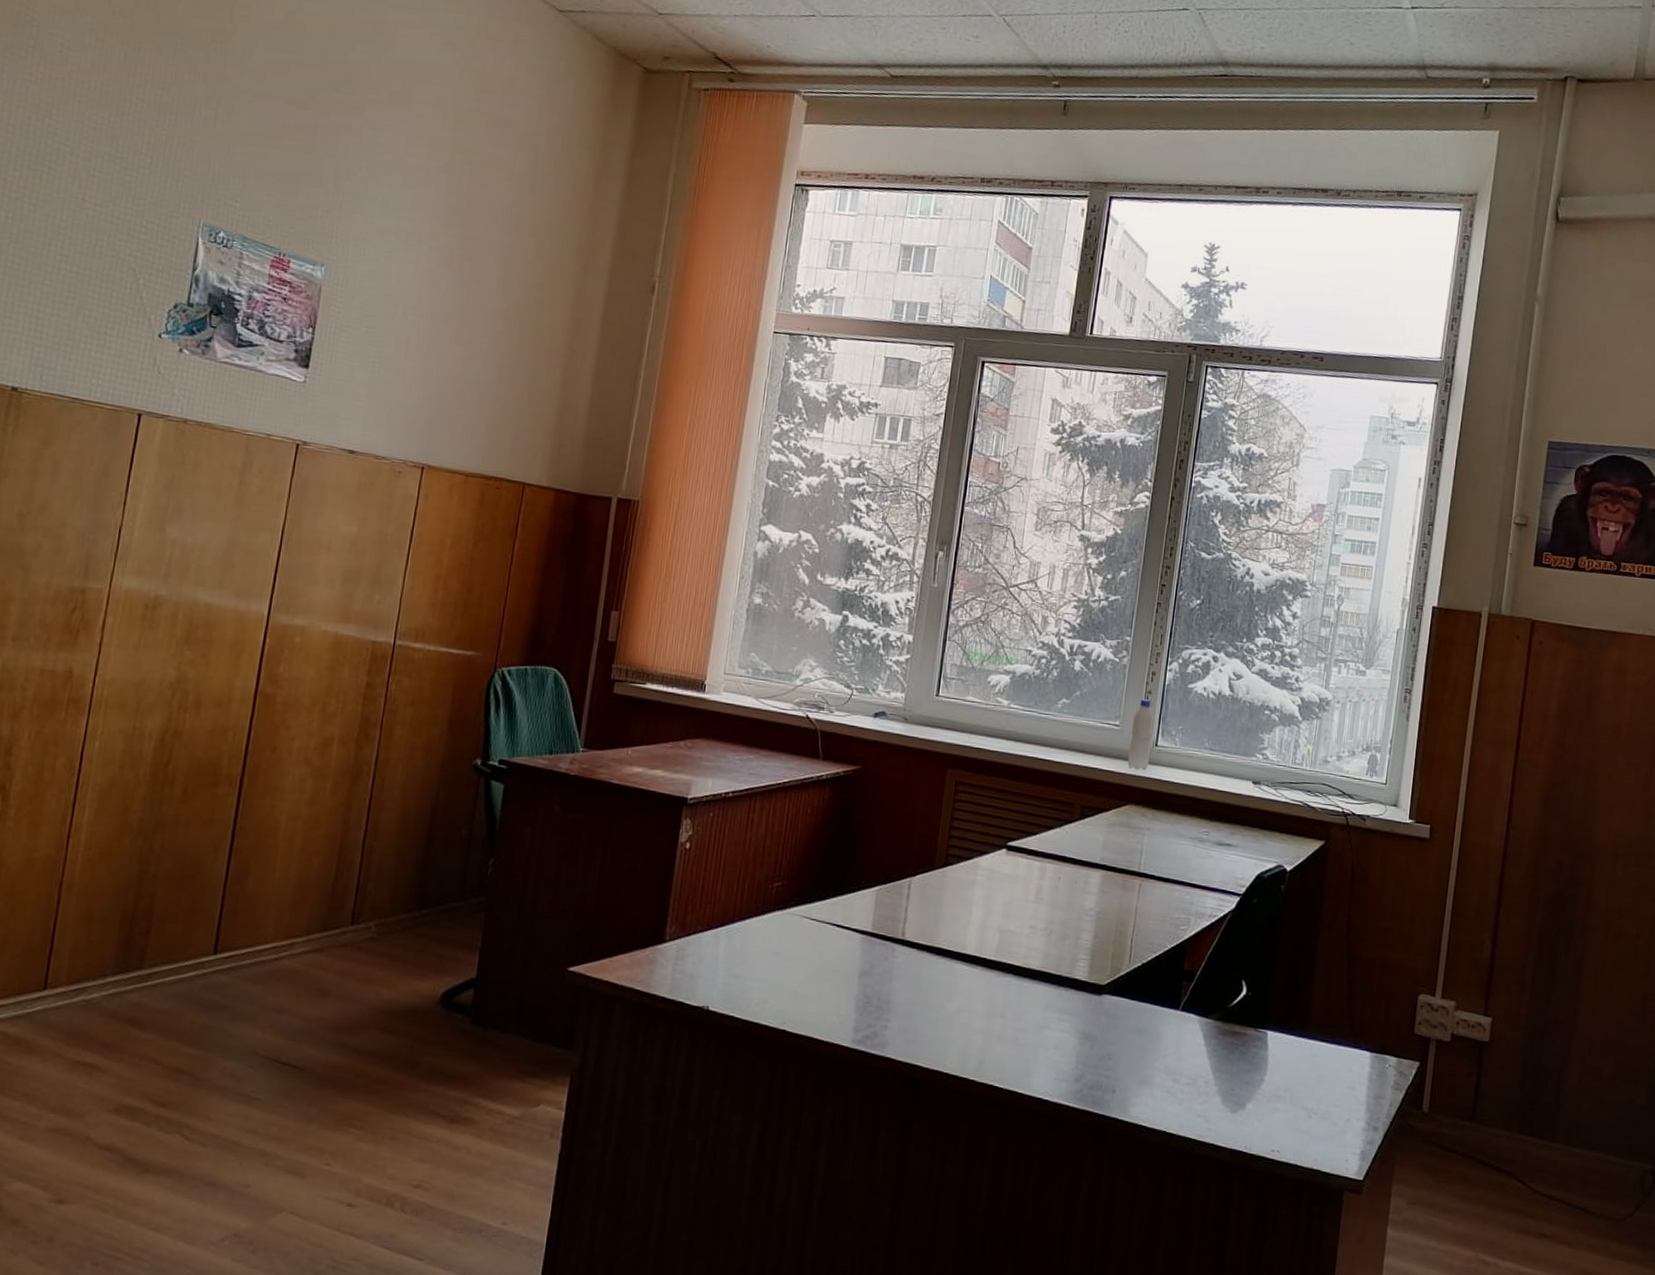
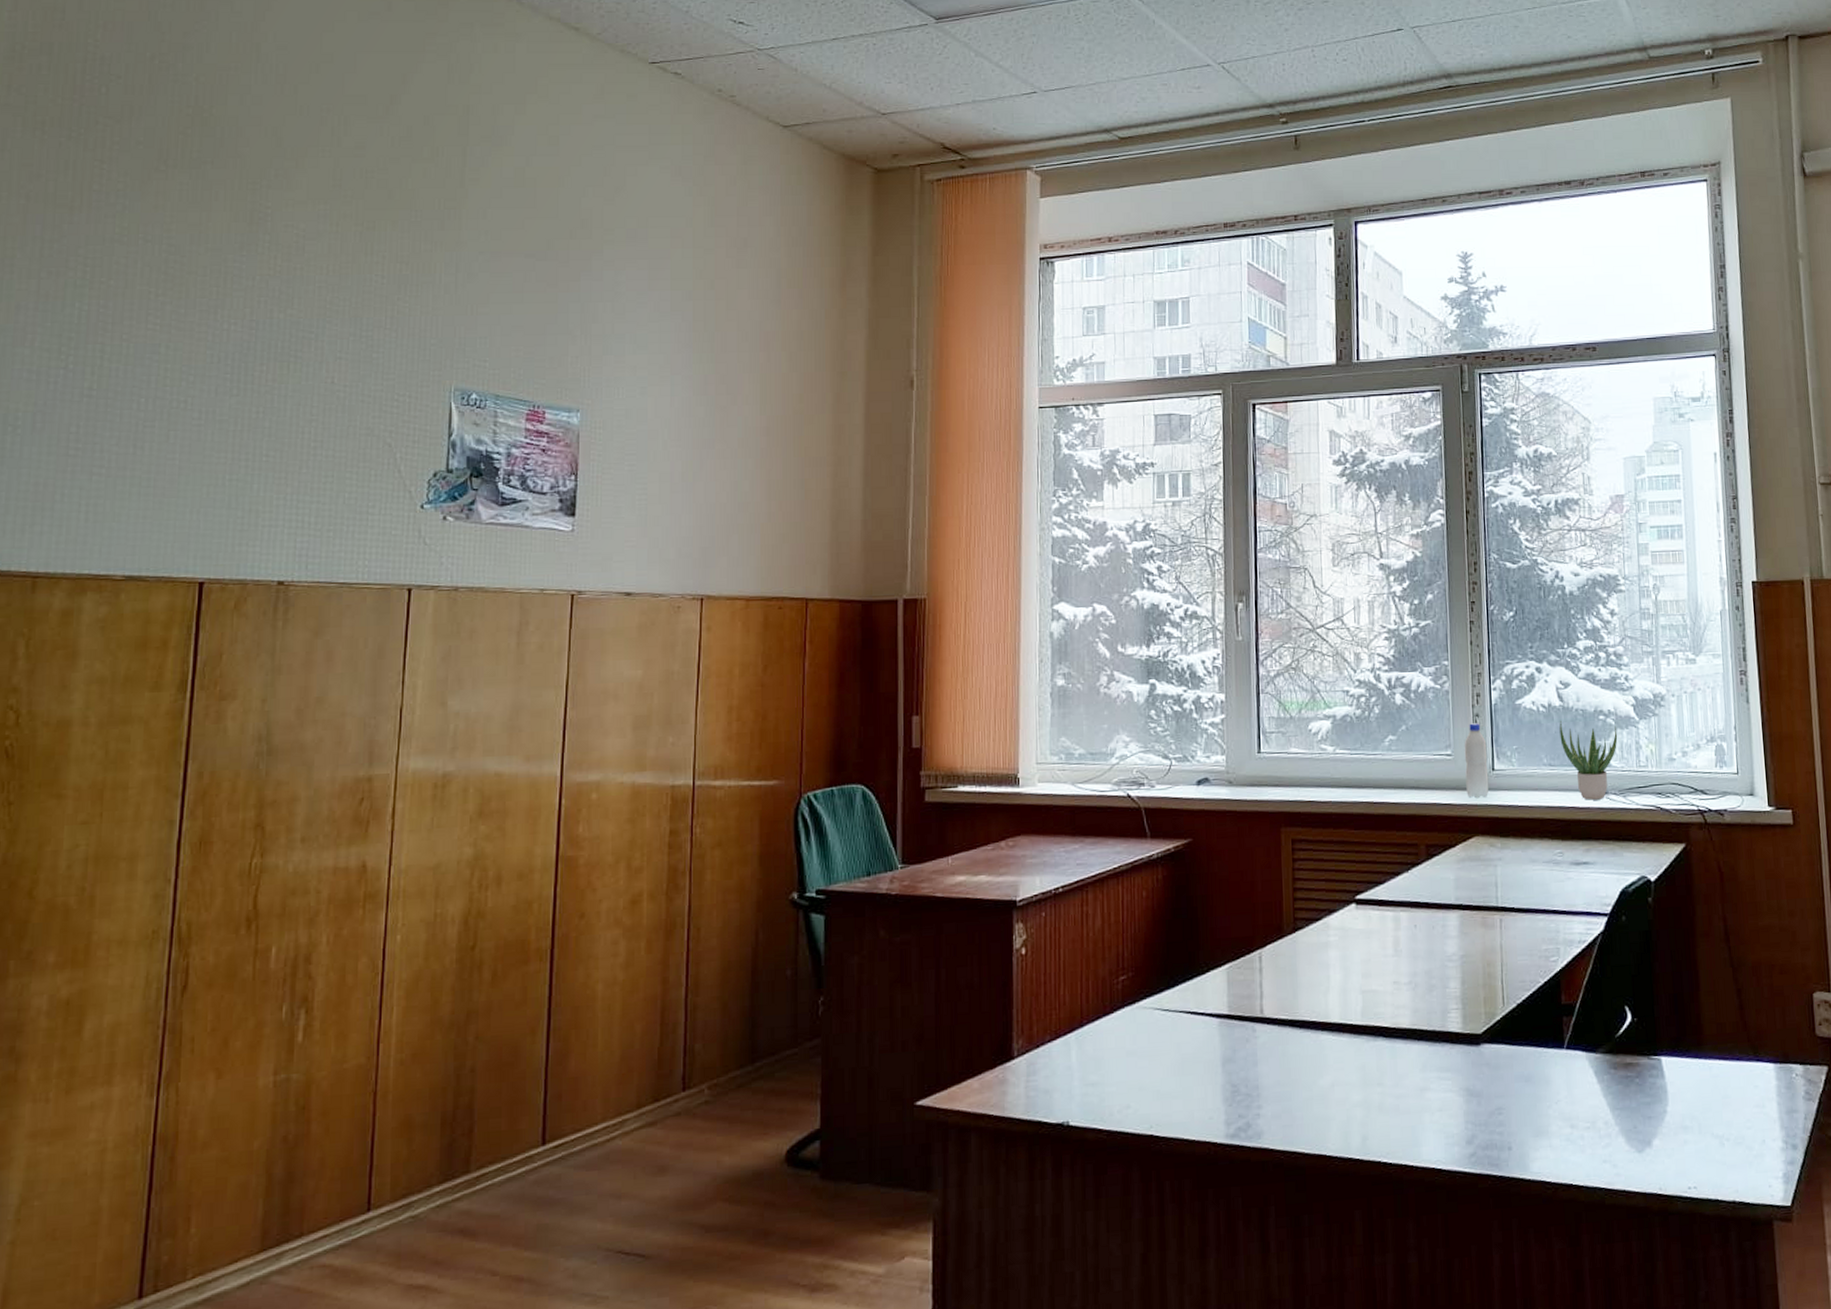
potted plant: none [1224,709,1280,789] -> present [1559,720,1618,800]

